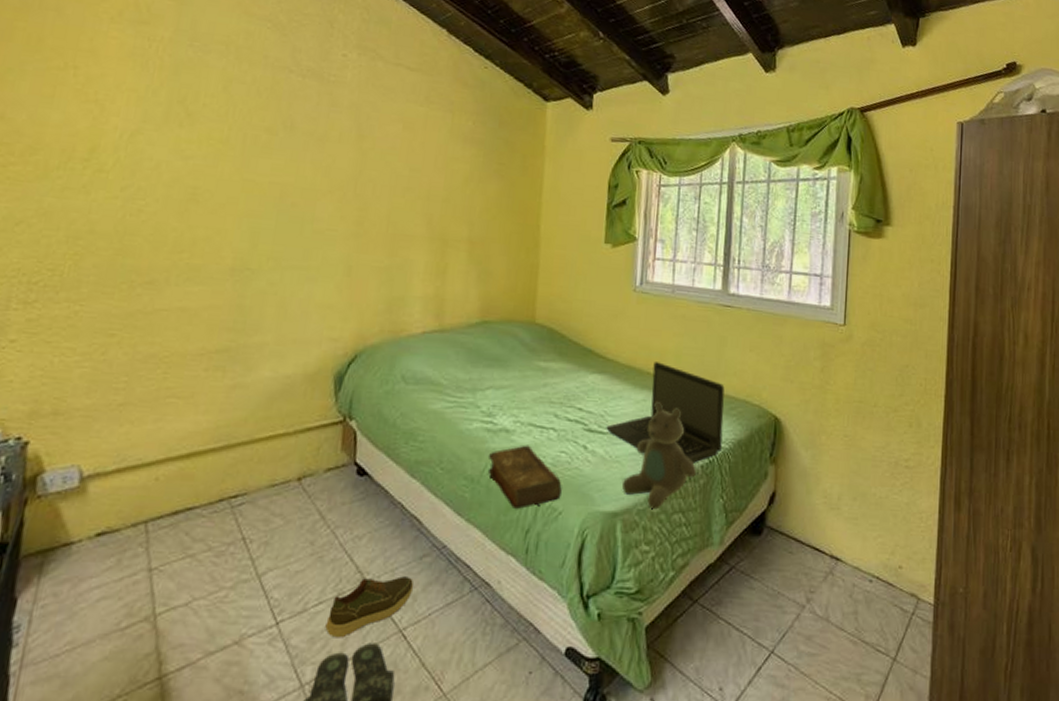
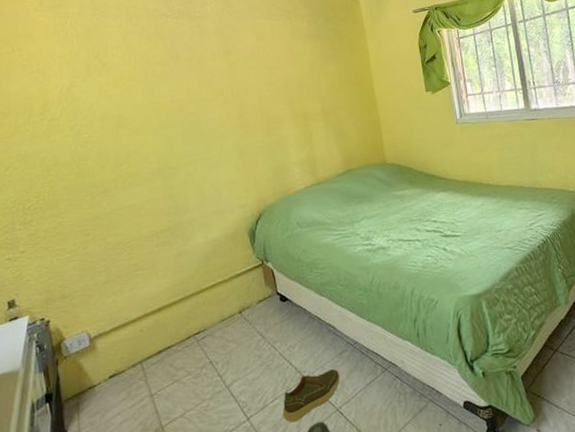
book: present [487,445,562,510] -> none [373,255,435,306]
laptop: present [606,362,725,463] -> none [457,173,552,246]
stuffed animal: present [622,400,696,510] -> none [480,203,535,287]

